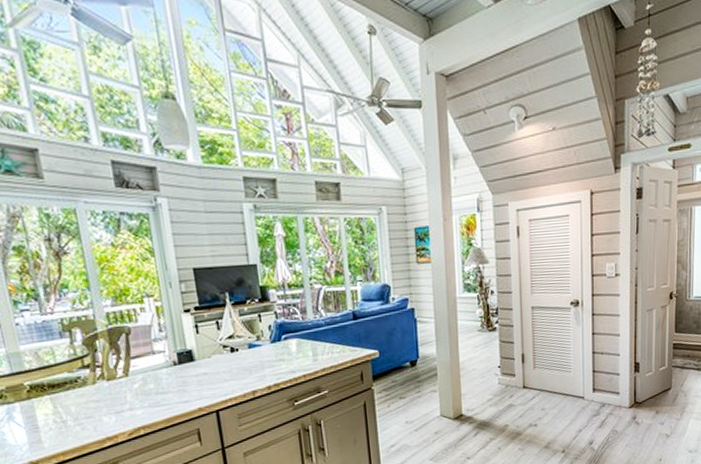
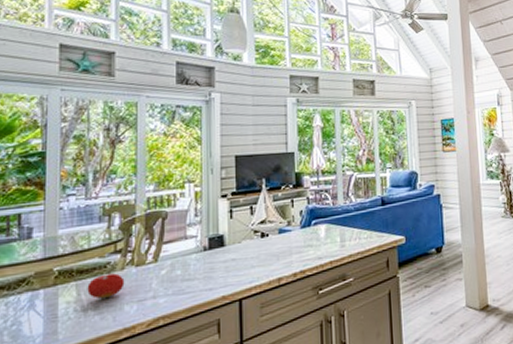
fruit: none [62,385,100,412] -> present [87,271,125,299]

